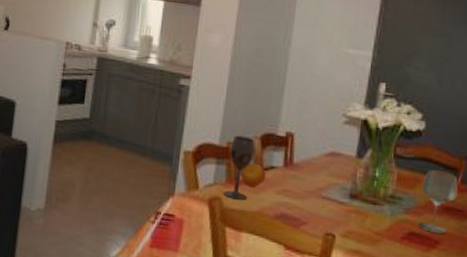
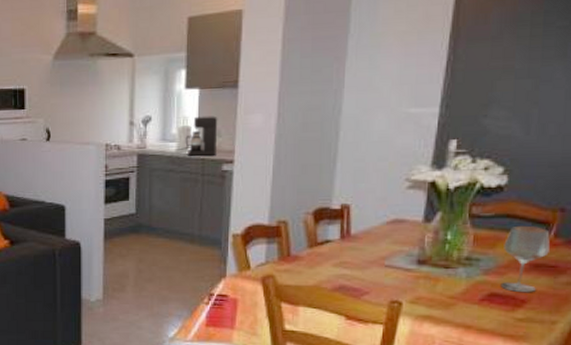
coffee maker: none [146,27,180,69] -> present [185,116,218,156]
wine glass: present [224,135,256,200] -> none [277,213,308,276]
fruit: present [241,163,266,187] -> none [294,239,322,262]

